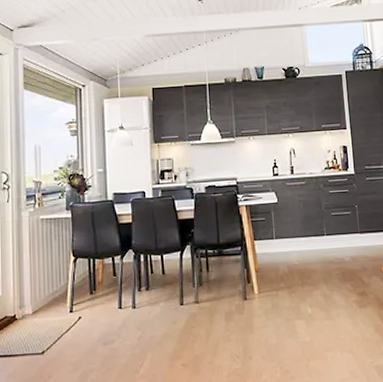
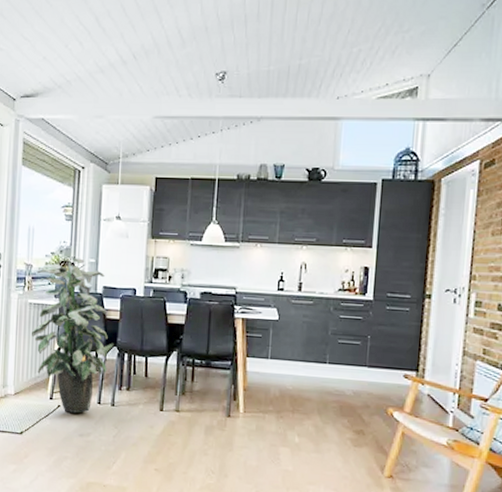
indoor plant: none [46,169,129,323] -> present [32,258,114,413]

